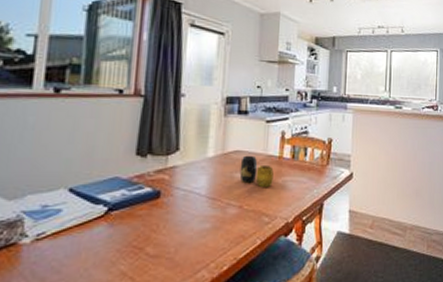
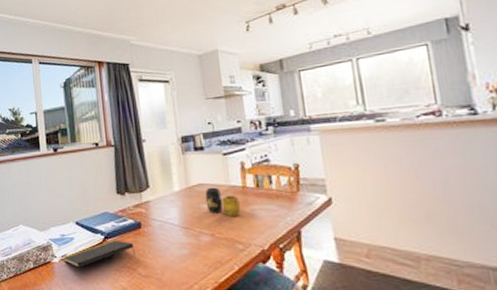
notepad: none [38,212,146,250] -> present [63,240,135,268]

